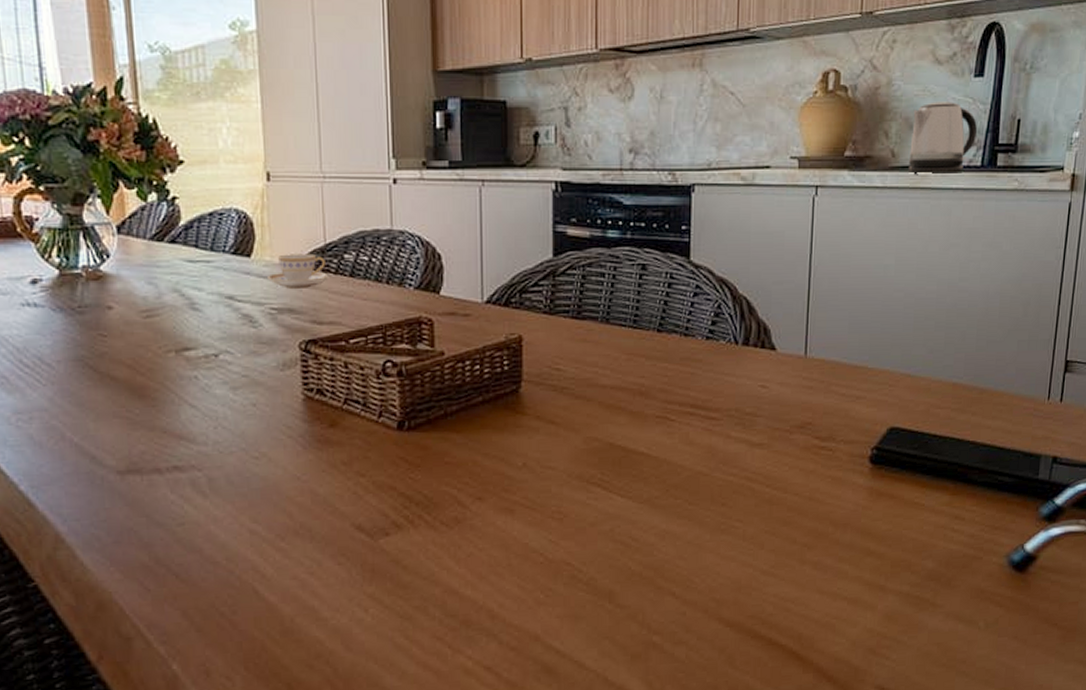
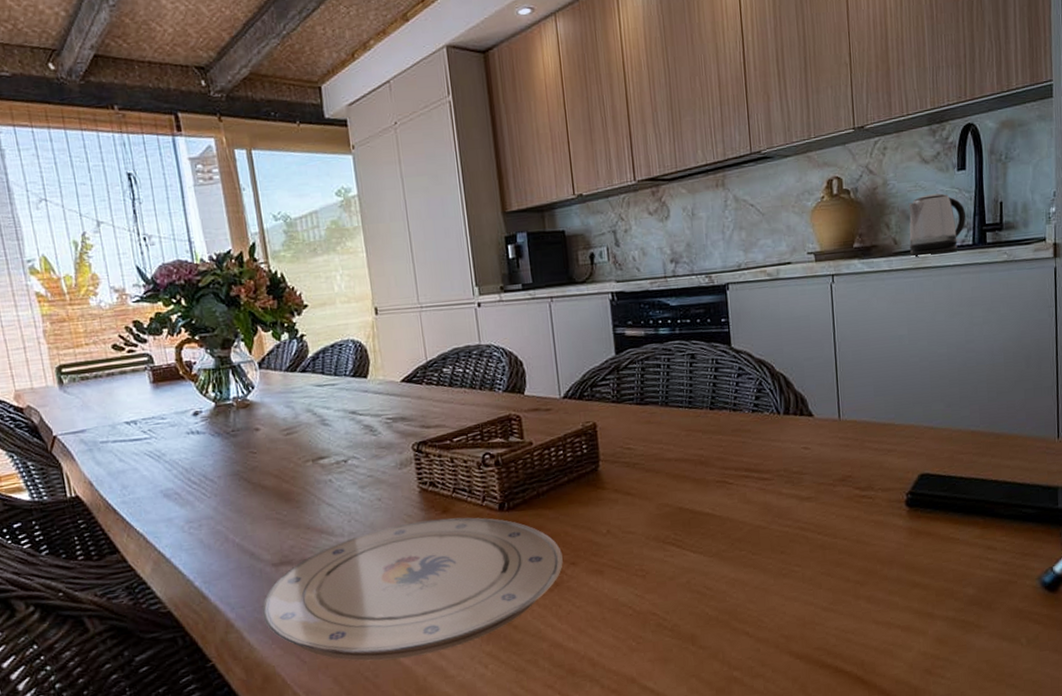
plate: none [100,433,468,595] -> present [262,517,563,661]
teacup: present [266,253,329,290] -> none [381,370,432,402]

